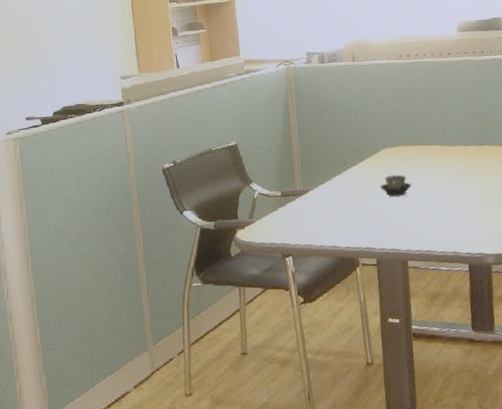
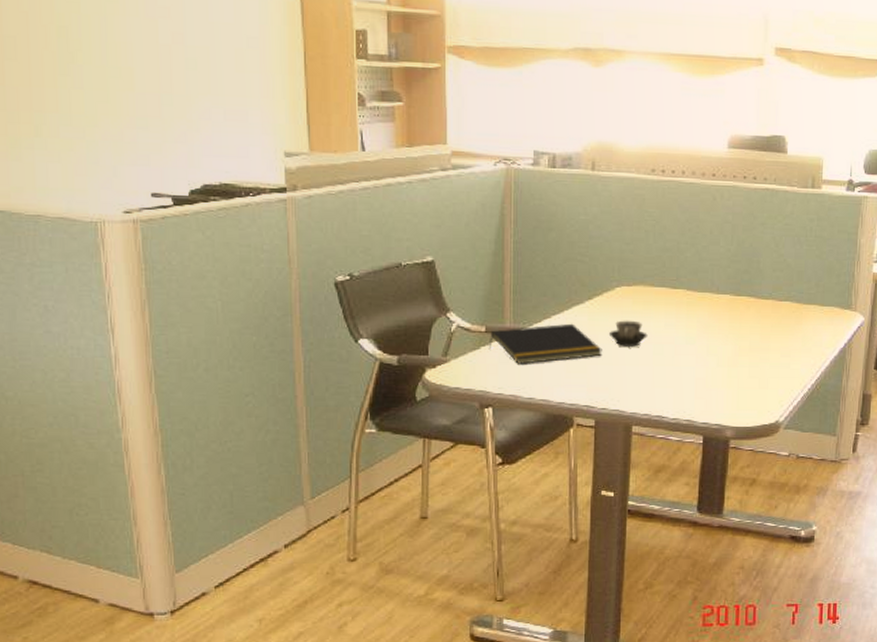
notepad: none [285,182,377,219] -> present [488,323,602,364]

